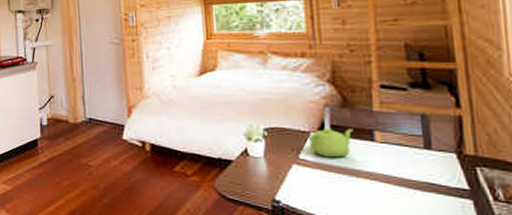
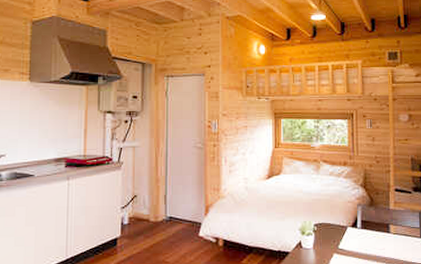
teapot: present [308,129,354,158] -> none [345,223,376,247]

